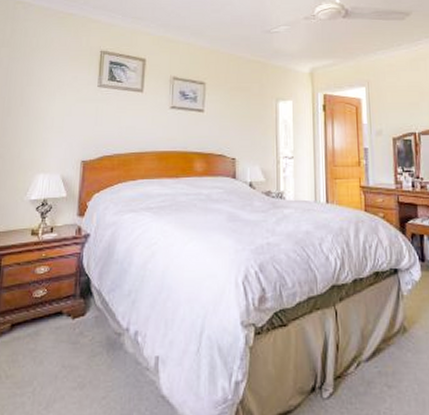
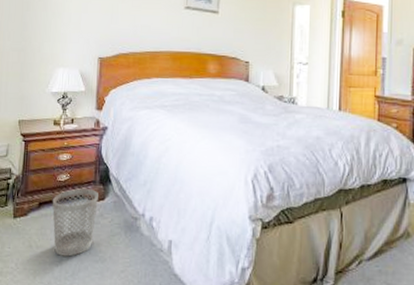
wastebasket: none [26,304,78,385] -> present [52,188,98,257]

